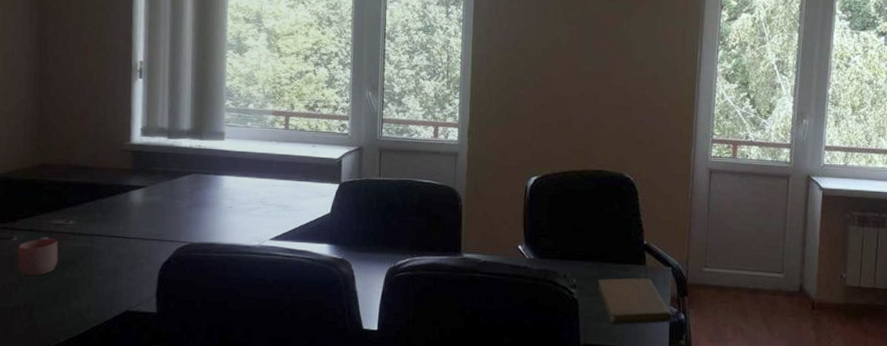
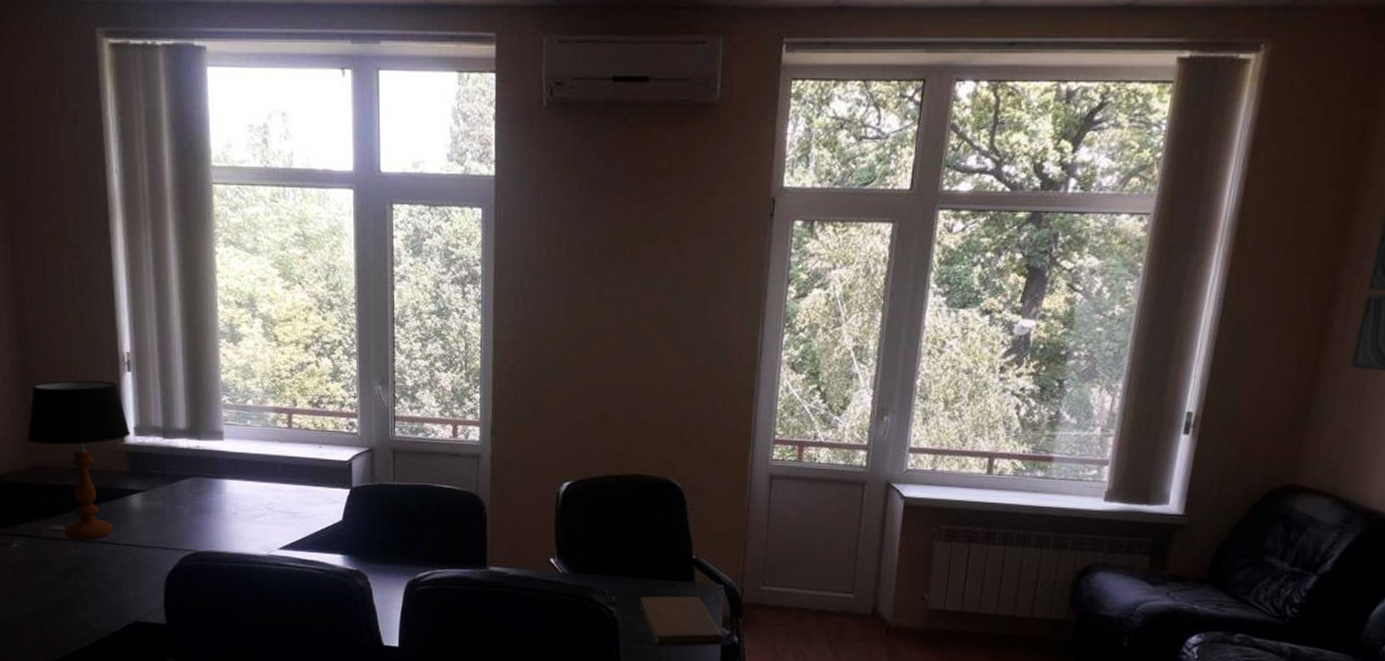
mug: present [18,236,59,276] -> none [20,543,61,584]
table lamp: none [37,86,137,234] -> present [27,380,130,541]

